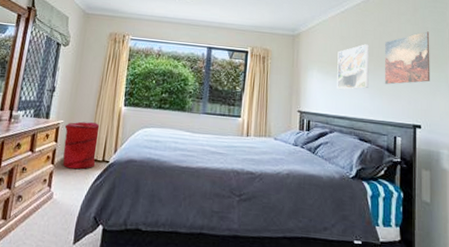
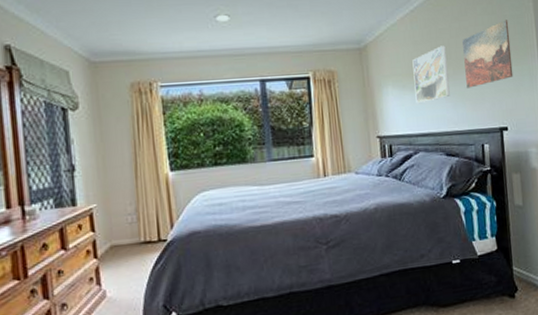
laundry hamper: present [62,121,100,170] -> none [99,198,151,259]

